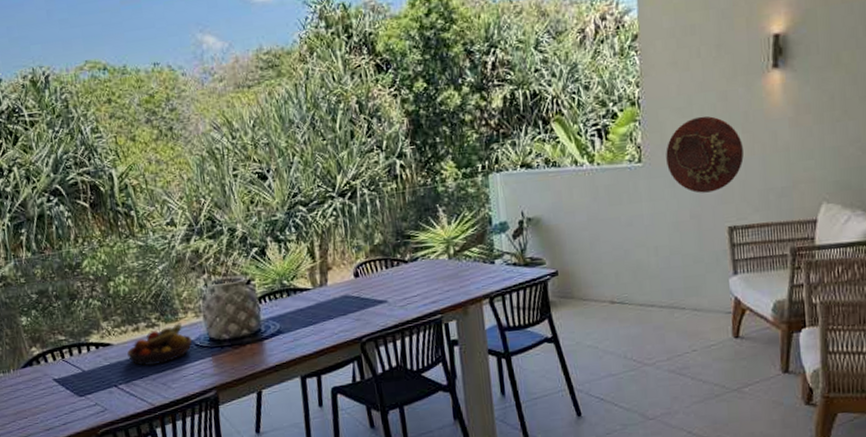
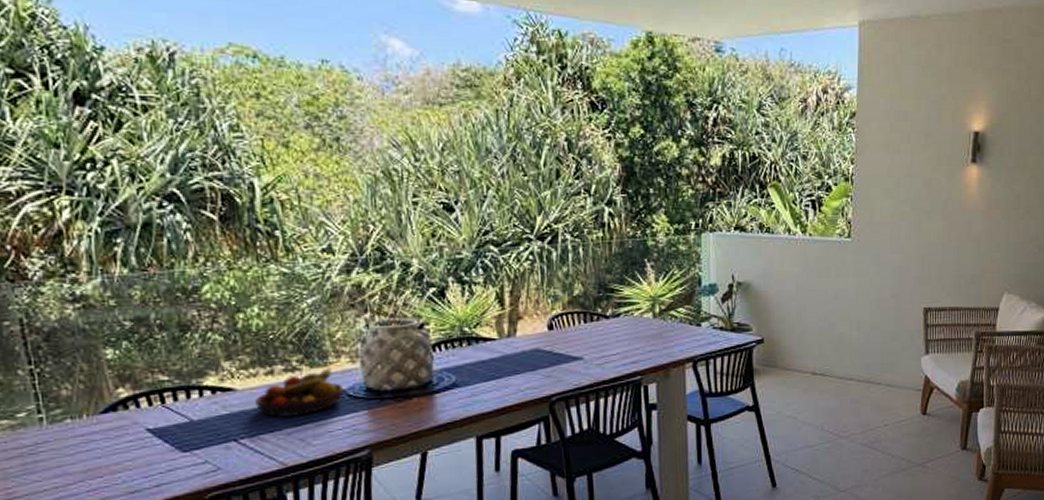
decorative platter: present [666,116,744,193] -> none [873,199,941,273]

